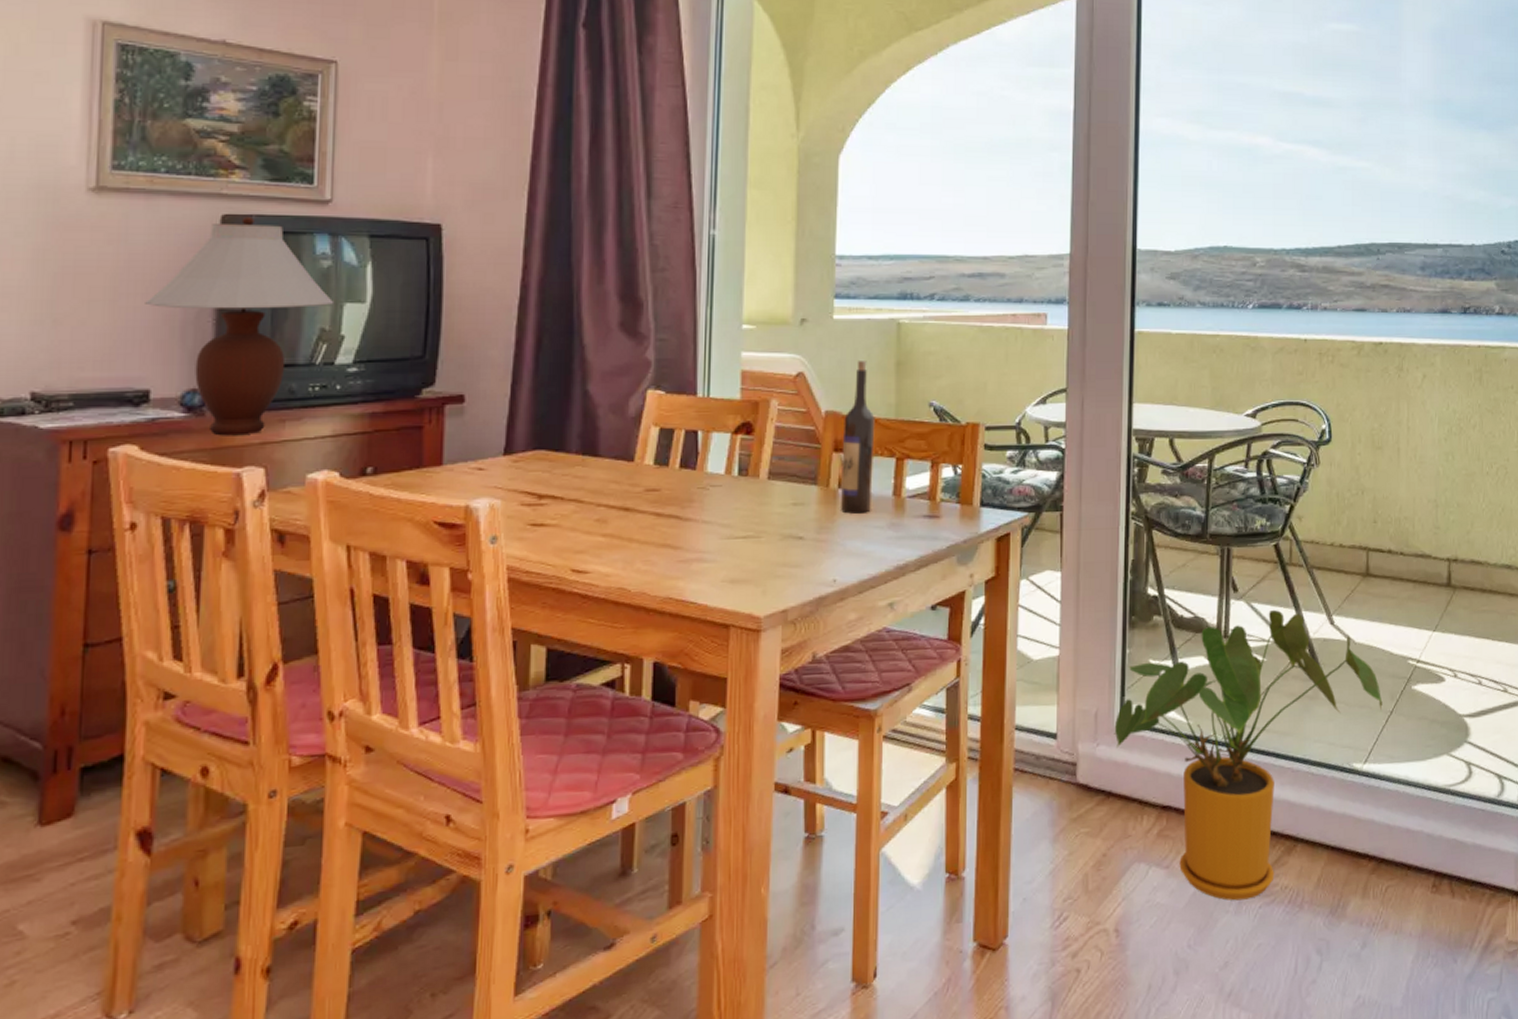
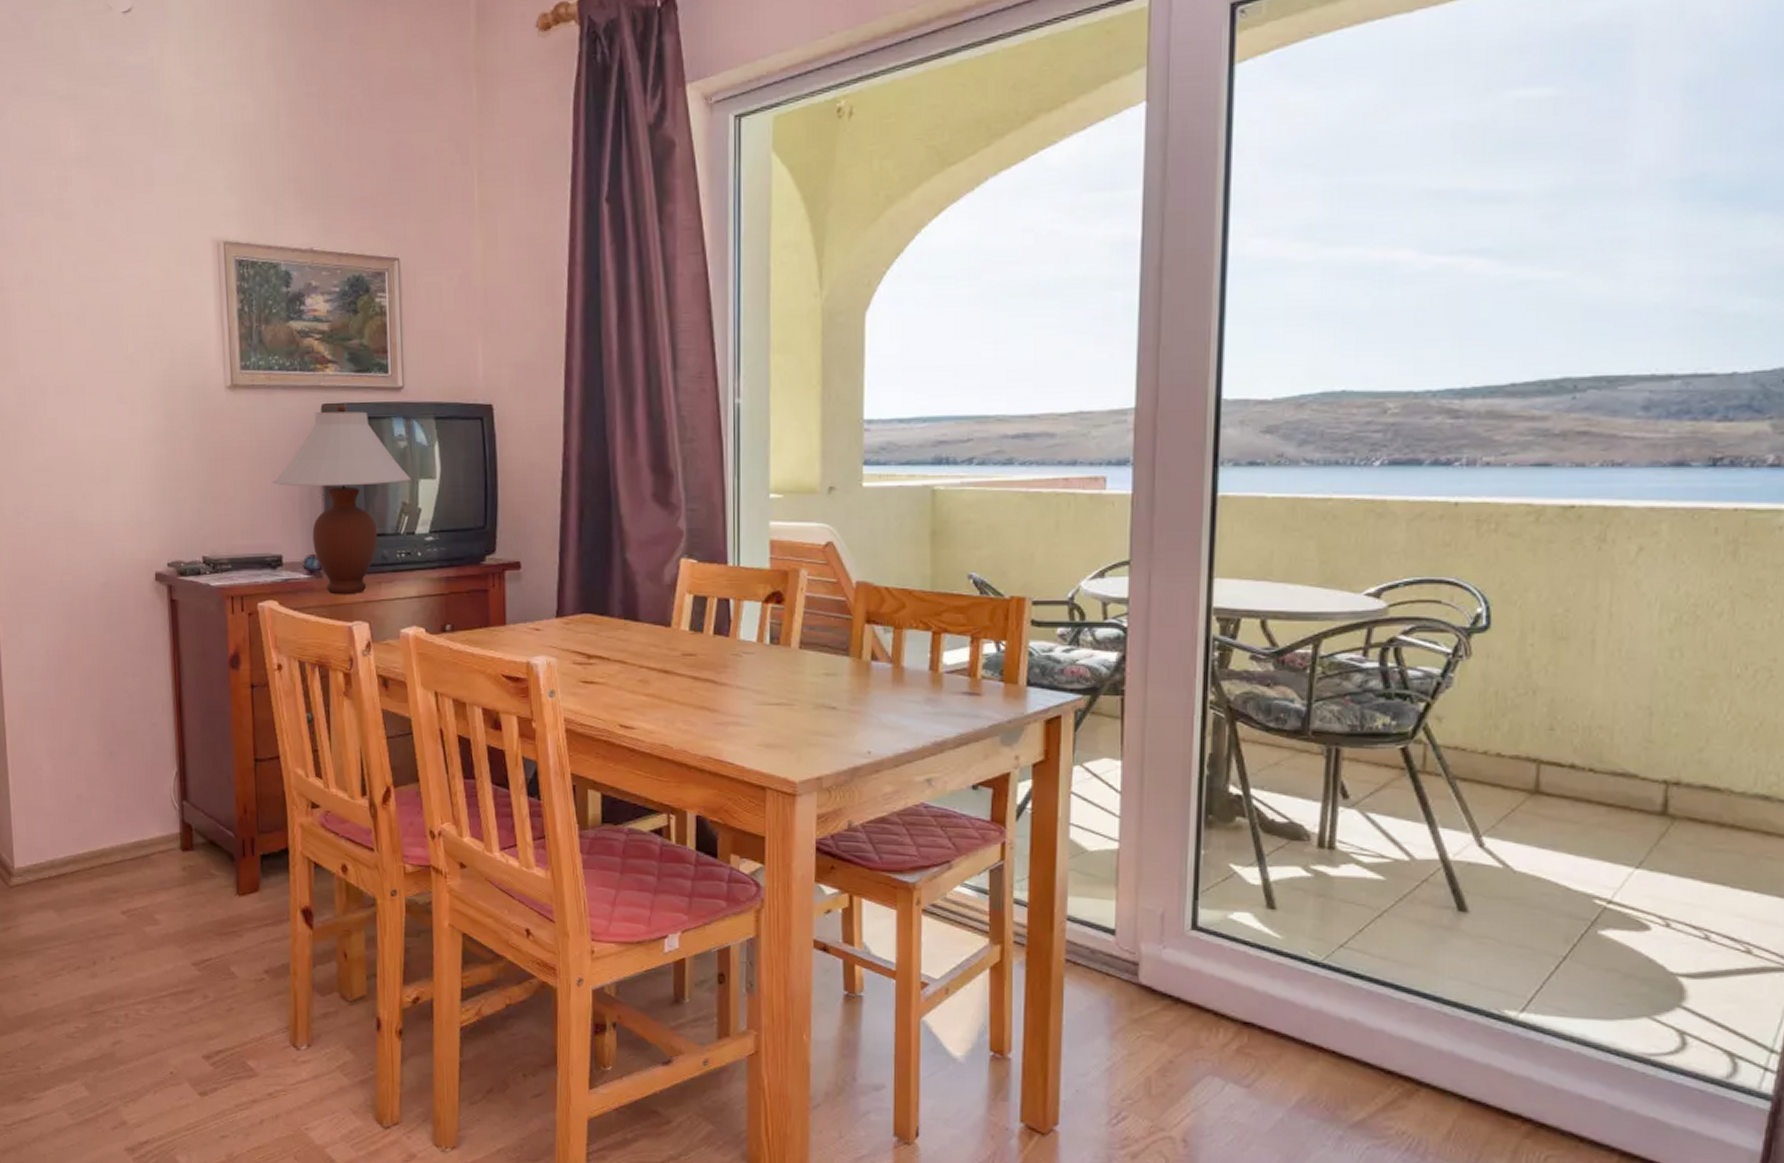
wine bottle: present [840,359,875,514] -> none [873,529,909,687]
house plant: present [1114,609,1383,901] -> none [1184,822,1552,1137]

